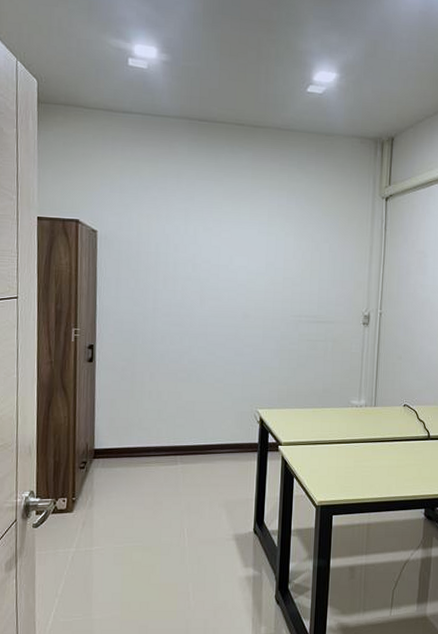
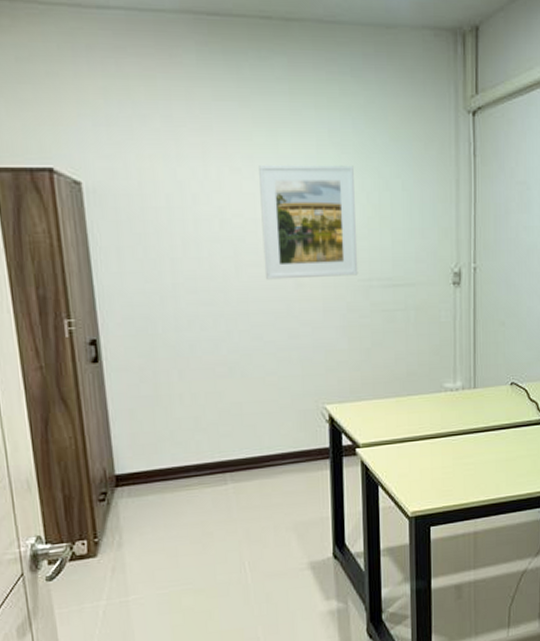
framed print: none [221,227,294,312] -> present [259,165,359,280]

